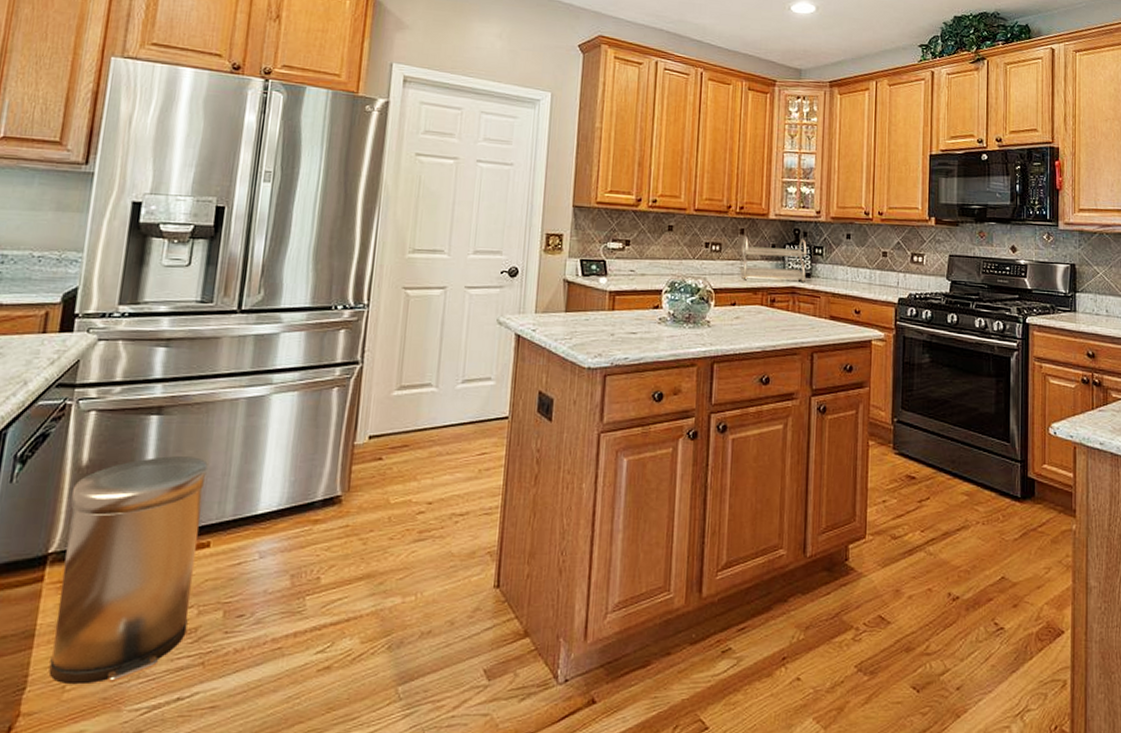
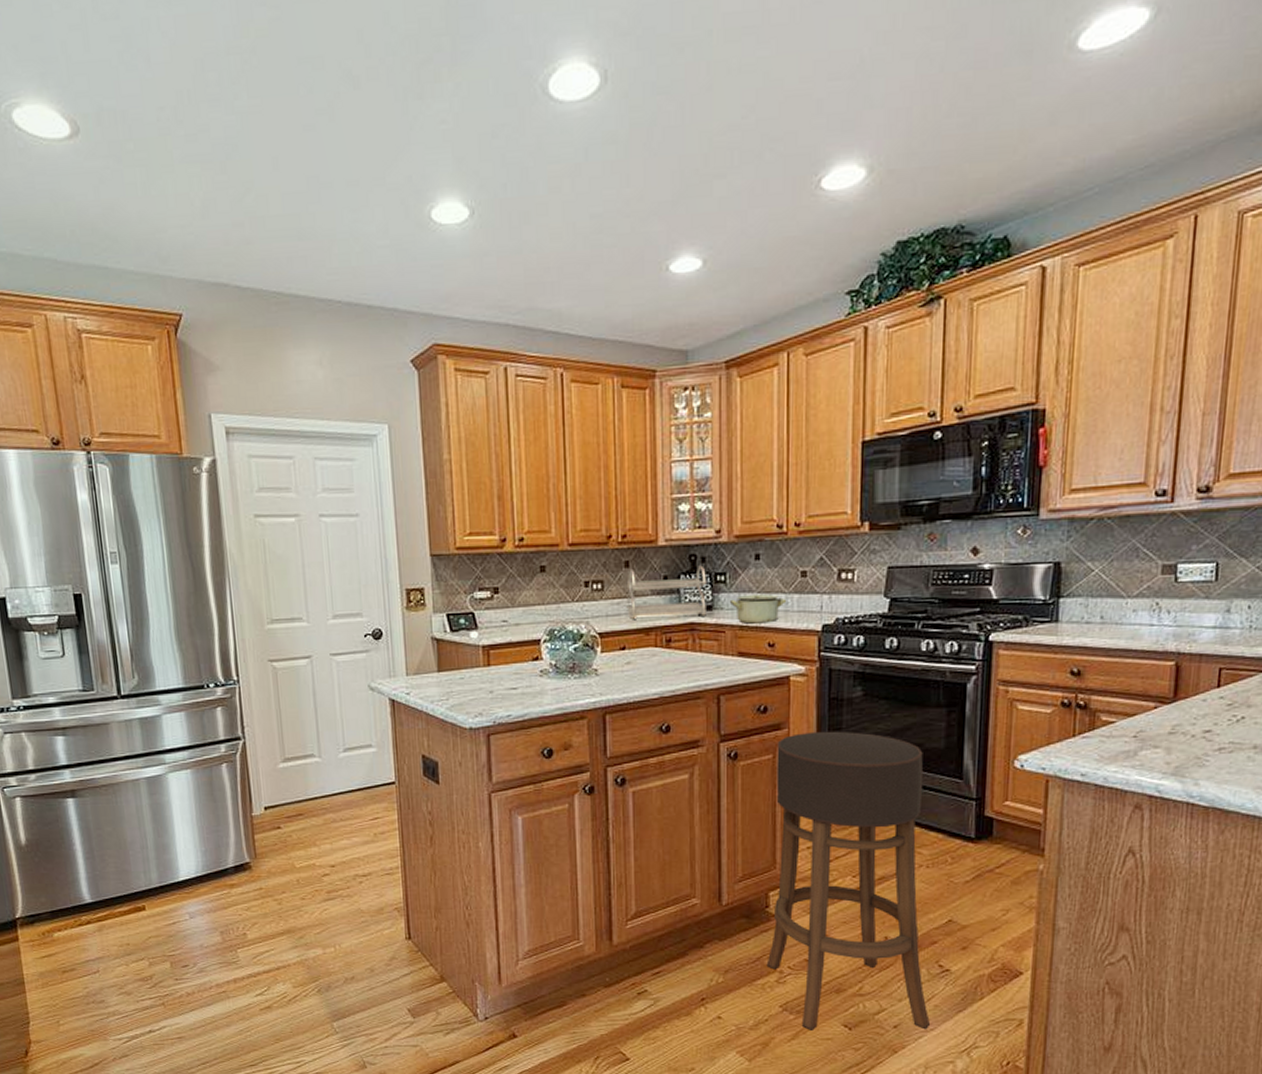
pedal bin: present [48,456,209,683] -> none [20,833,144,1019]
cooking pot: none [824,267,871,293] -> present [729,594,787,624]
bar stool: none [844,391,988,693] -> present [766,731,930,1030]

